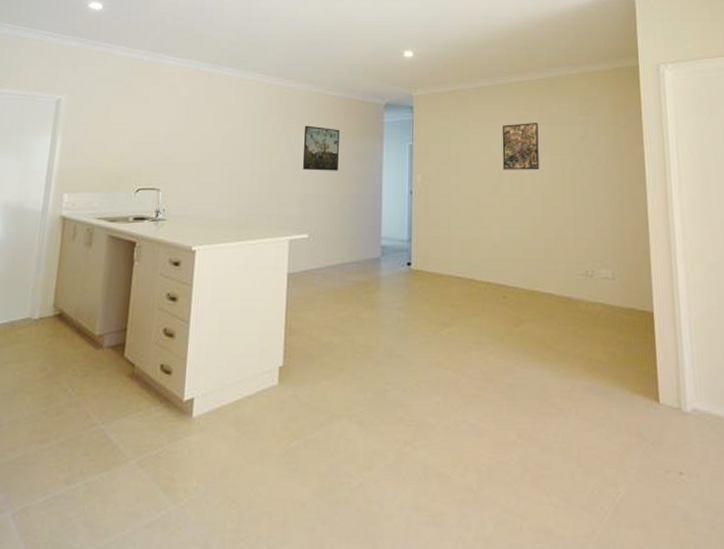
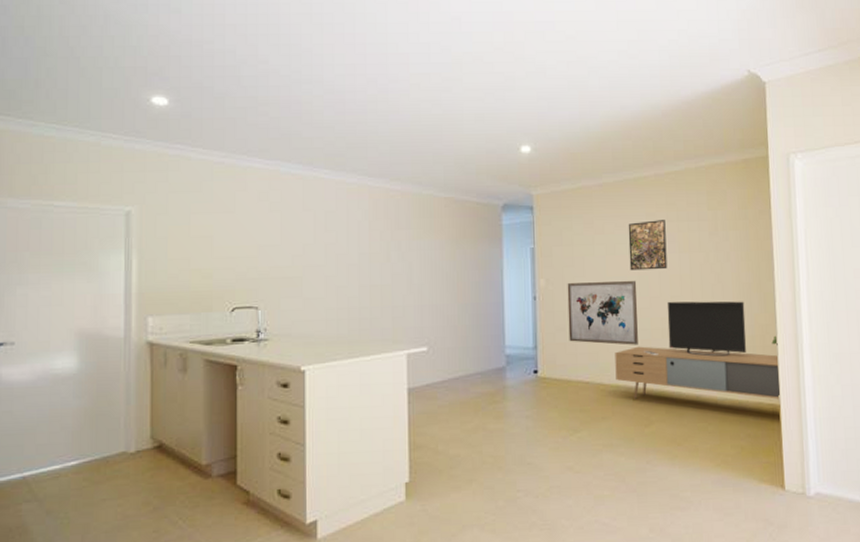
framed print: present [302,125,339,171] -> none [415,231,455,280]
wall art: none [442,180,510,243] -> present [567,281,638,345]
media console: none [486,201,653,306] -> present [615,301,780,400]

